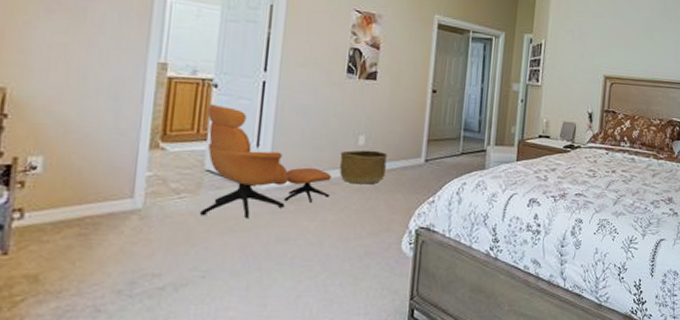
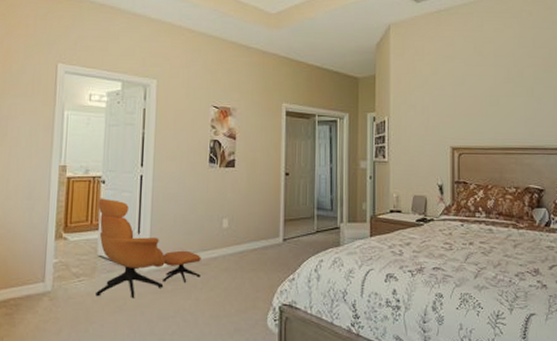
basket: present [339,150,387,185] -> none [207,232,248,264]

